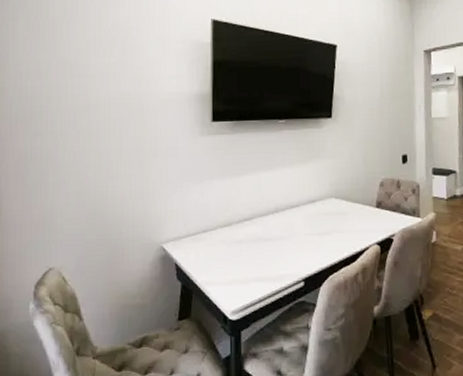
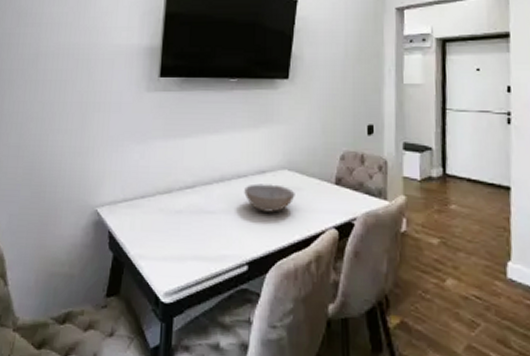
bowl: none [297,211,342,236] -> present [244,183,295,212]

